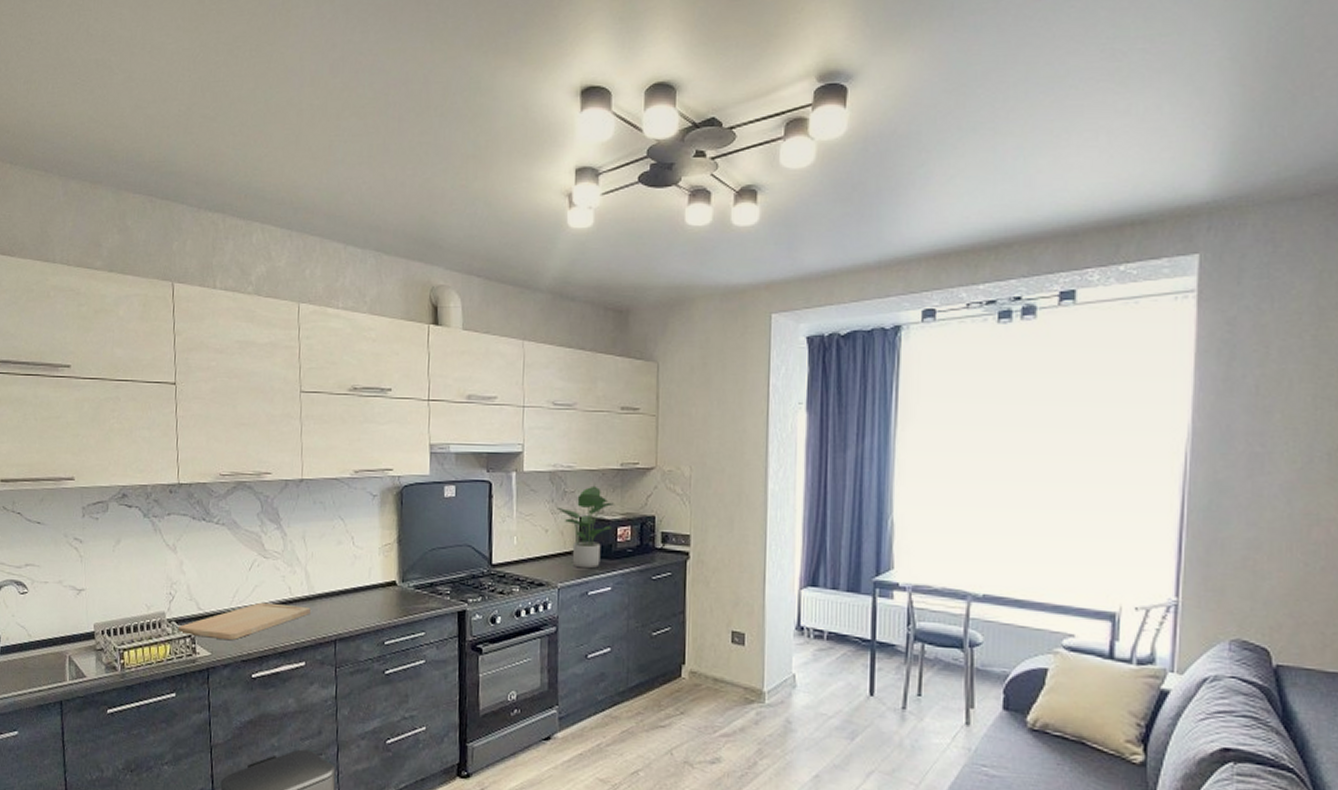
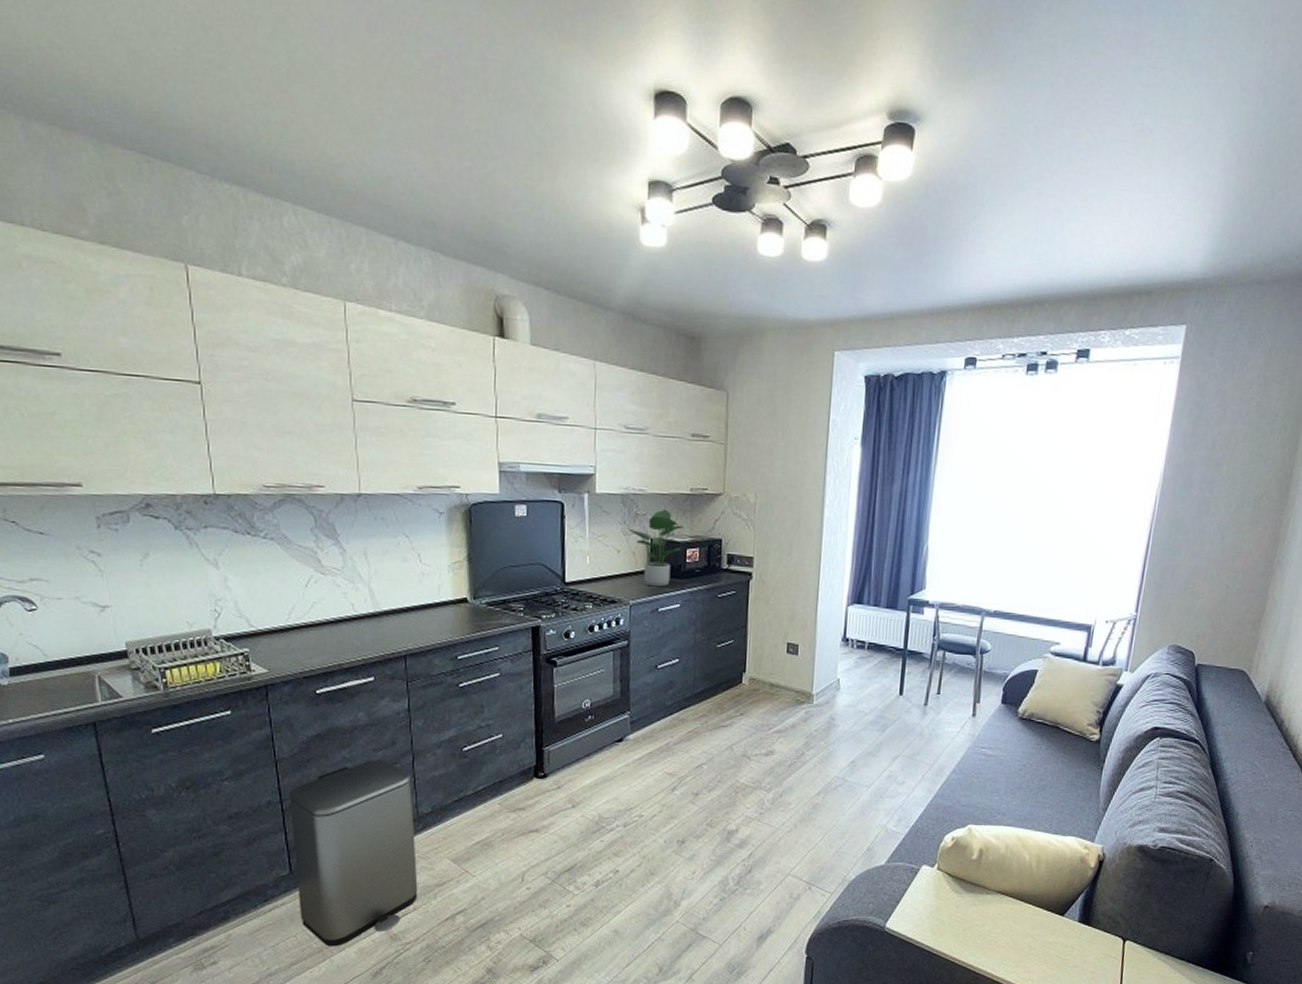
cutting board: present [179,602,311,640] -> none [228,619,377,657]

